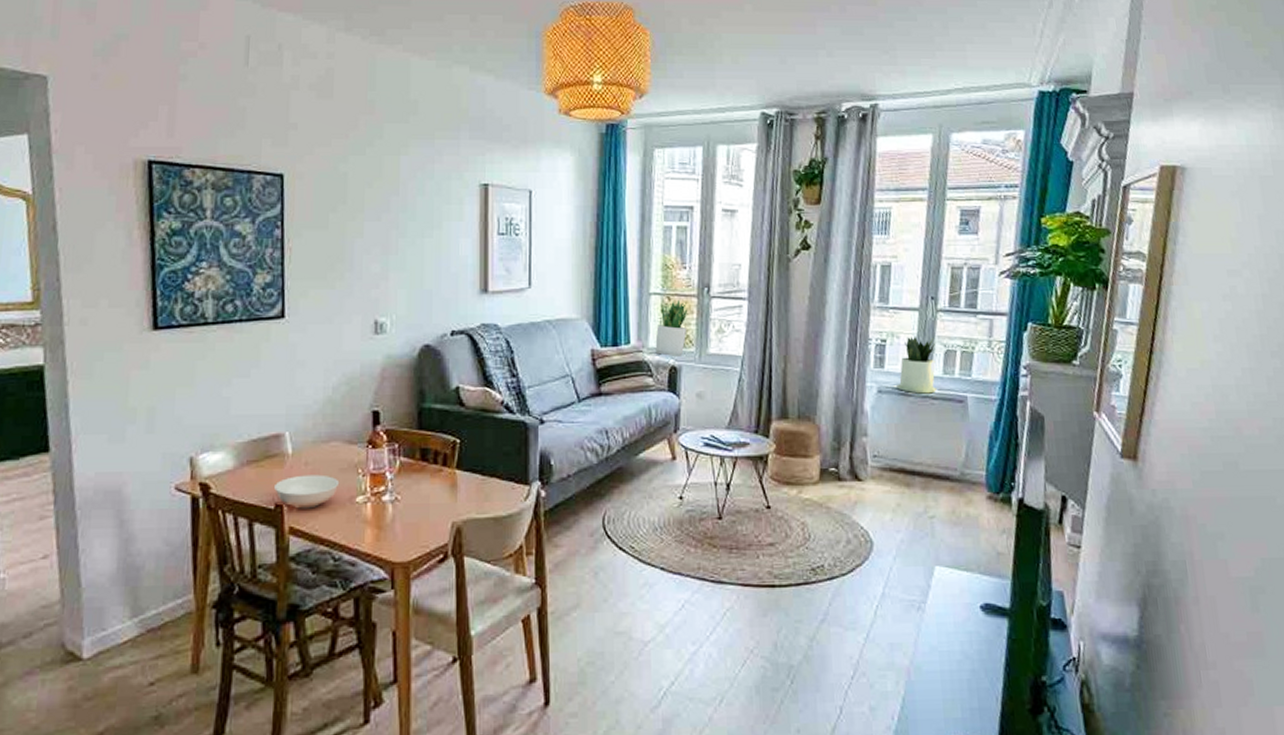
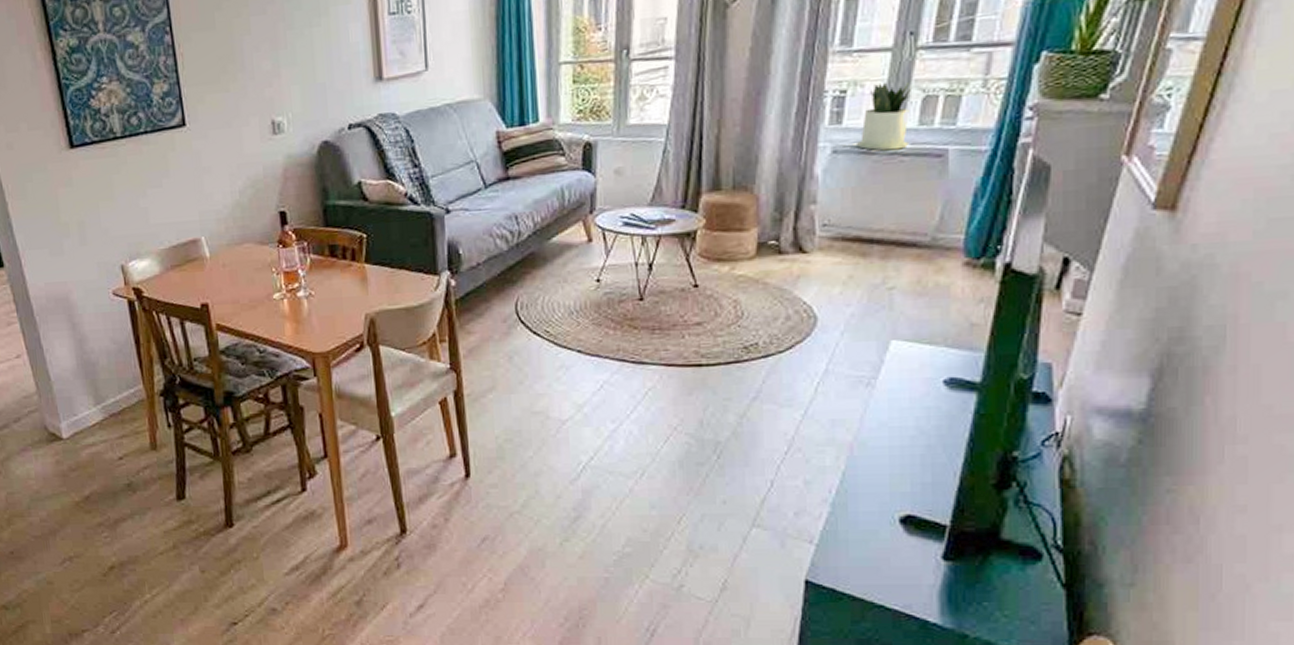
bowl: present [274,474,340,509] -> none [198,275,257,308]
planter: present [655,299,688,356] -> none [567,66,604,132]

